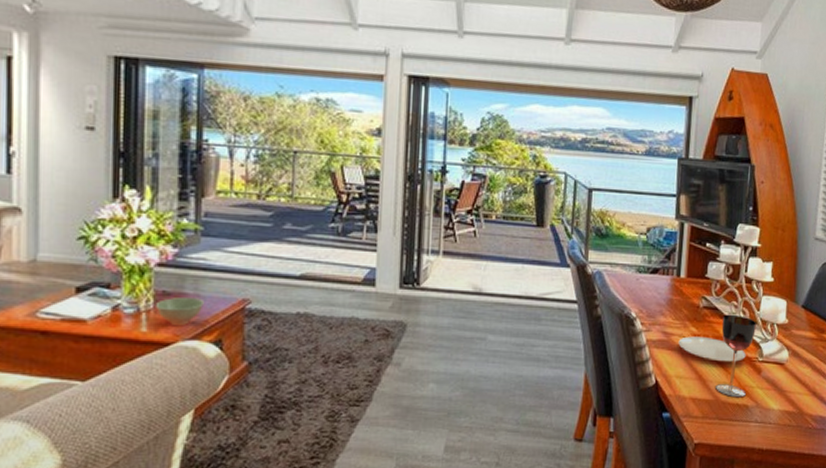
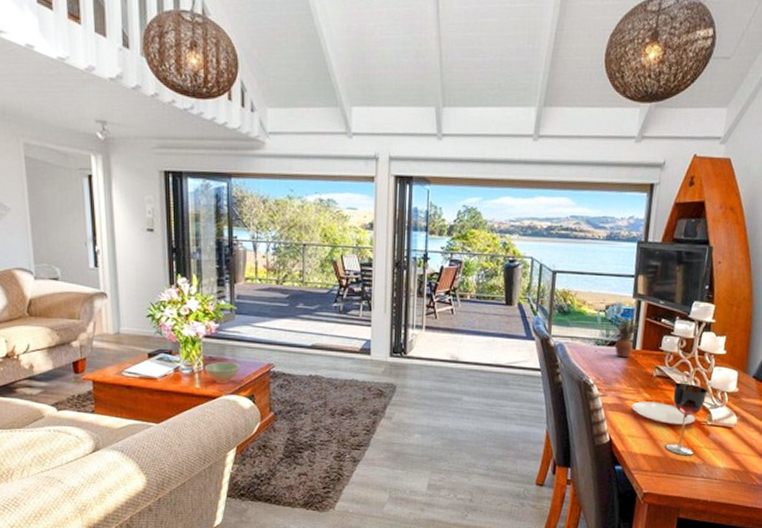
fruit: none [658,240,685,287] -> present [615,316,641,358]

